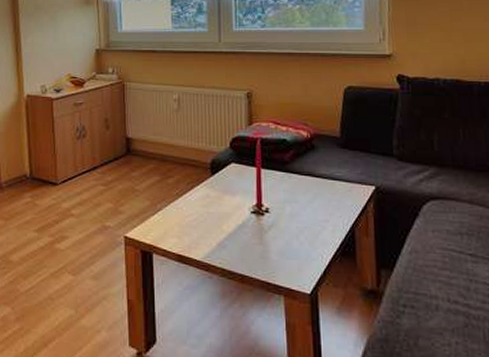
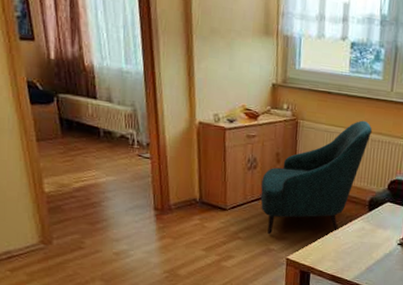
armchair: none [92,75,203,210] -> present [260,120,372,235]

